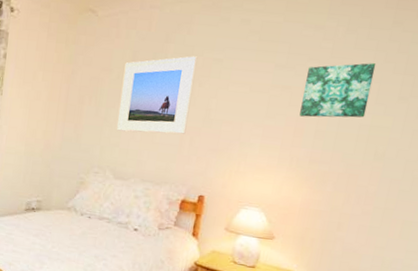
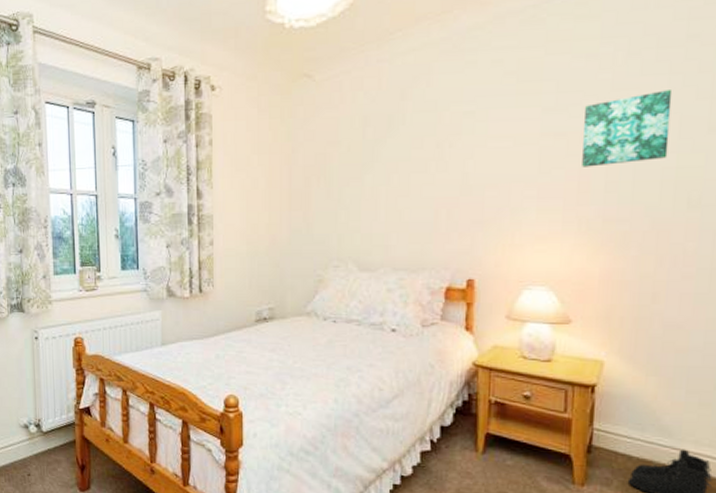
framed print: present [116,56,197,134] -> none [354,112,443,213]

